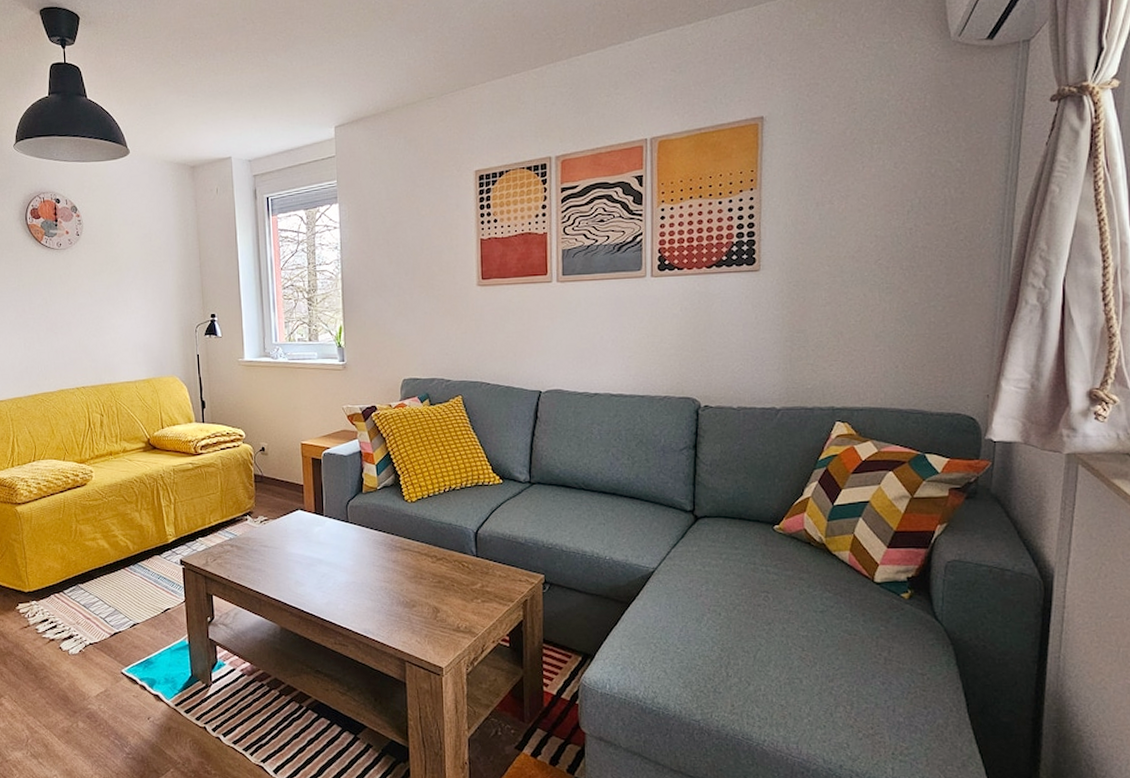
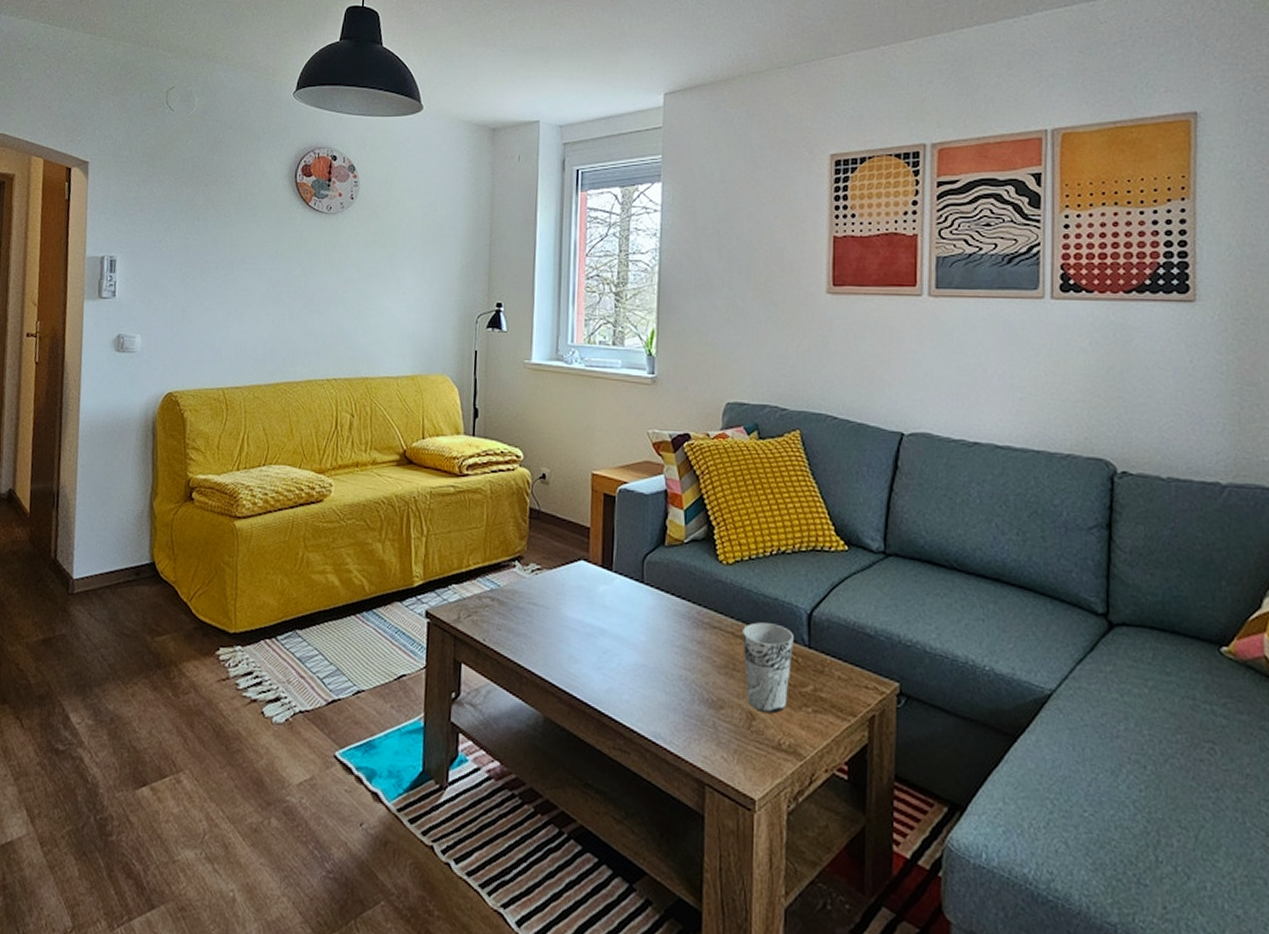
cup: none [426,542,465,606] -> present [742,622,794,713]

